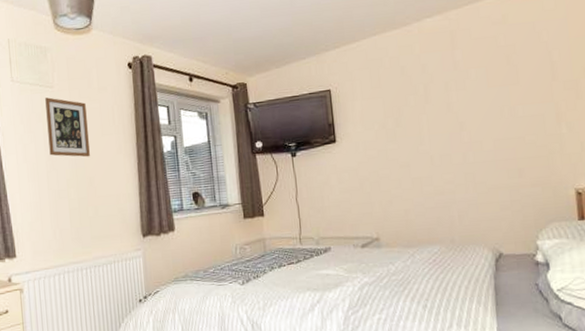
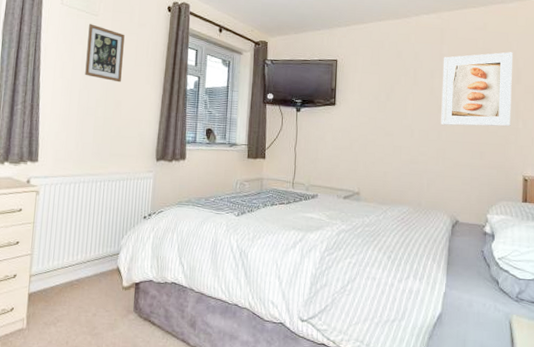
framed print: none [457,44,552,144] -> present [441,52,513,127]

